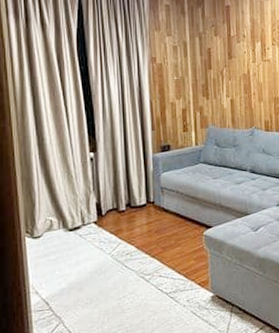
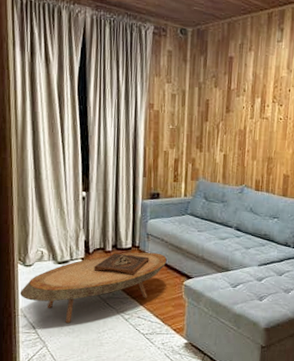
coffee table: none [29,206,184,294] -> present [19,252,167,324]
wooden tray: none [108,211,166,235] -> present [94,253,150,276]

